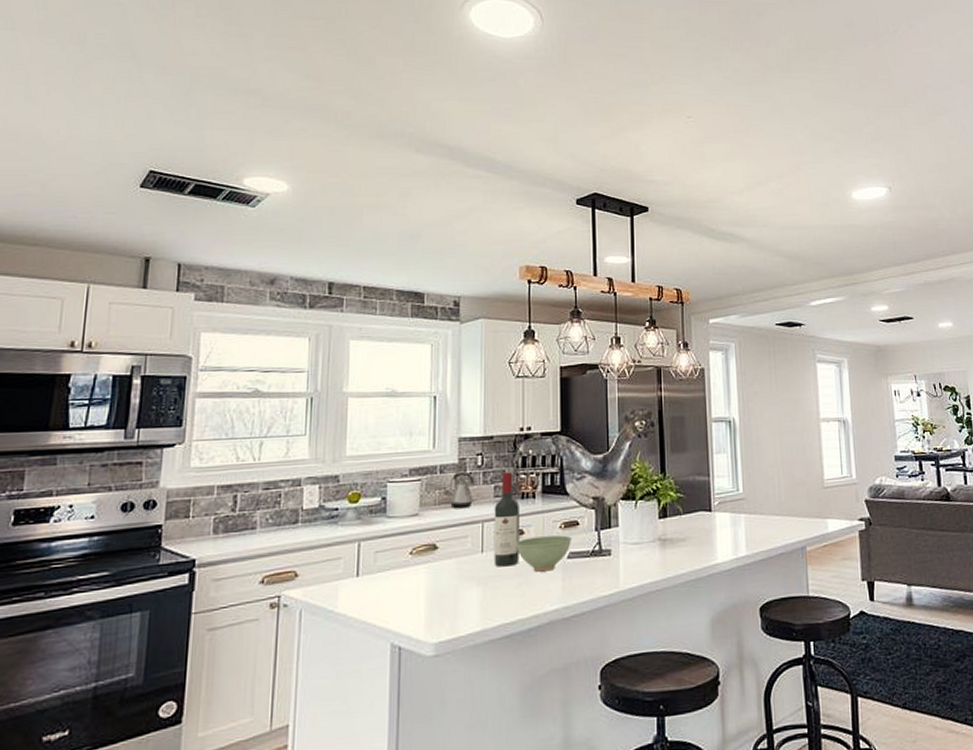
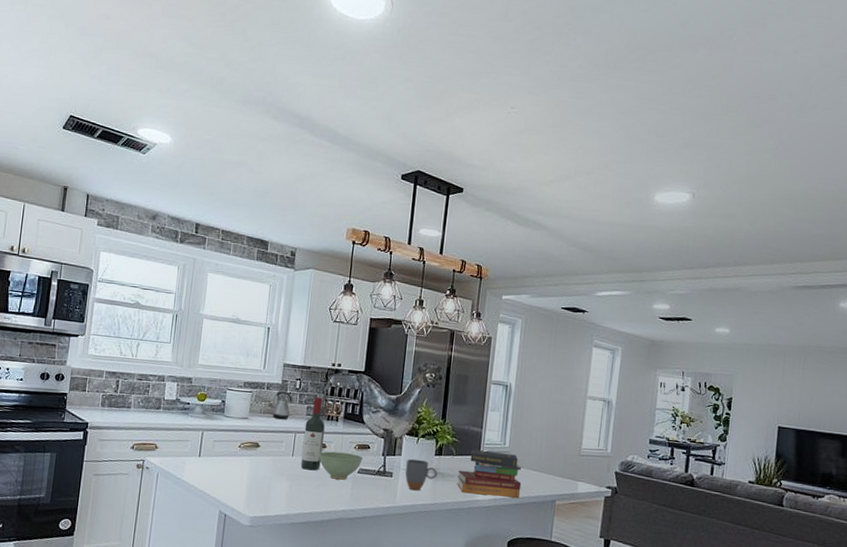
mug: none [625,527,665,567] -> present [405,458,438,491]
books: none [689,501,765,558] -> present [457,449,522,498]

